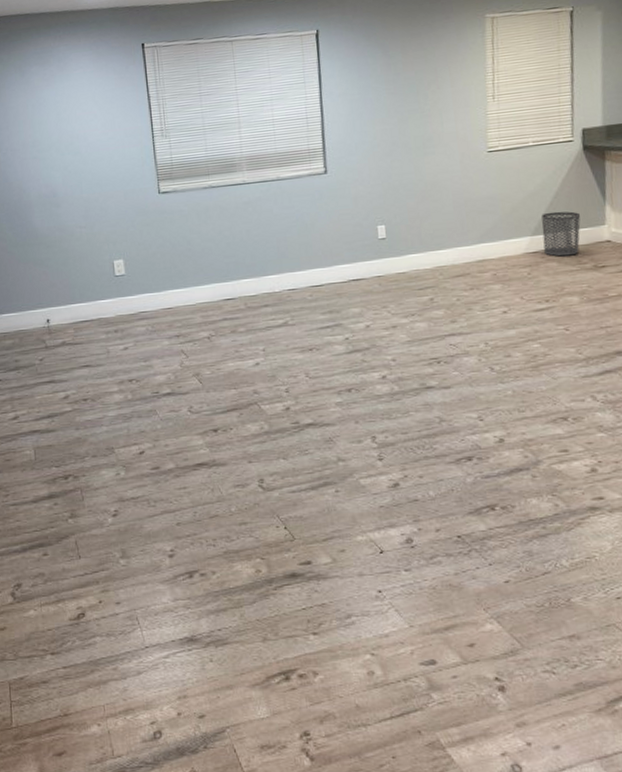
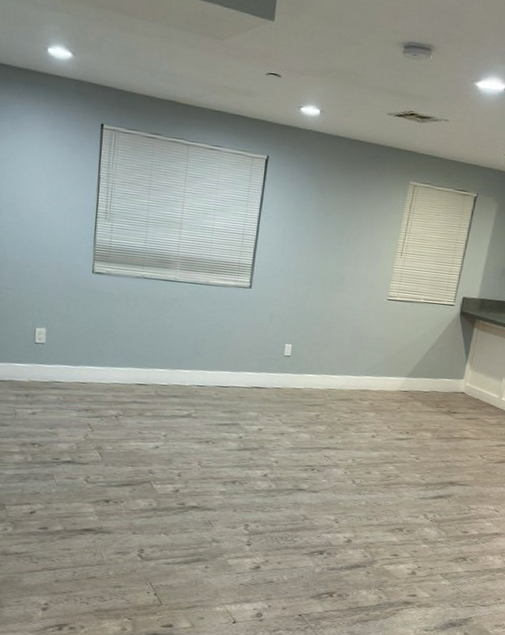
waste bin: present [541,211,581,257] -> none [414,360,447,399]

